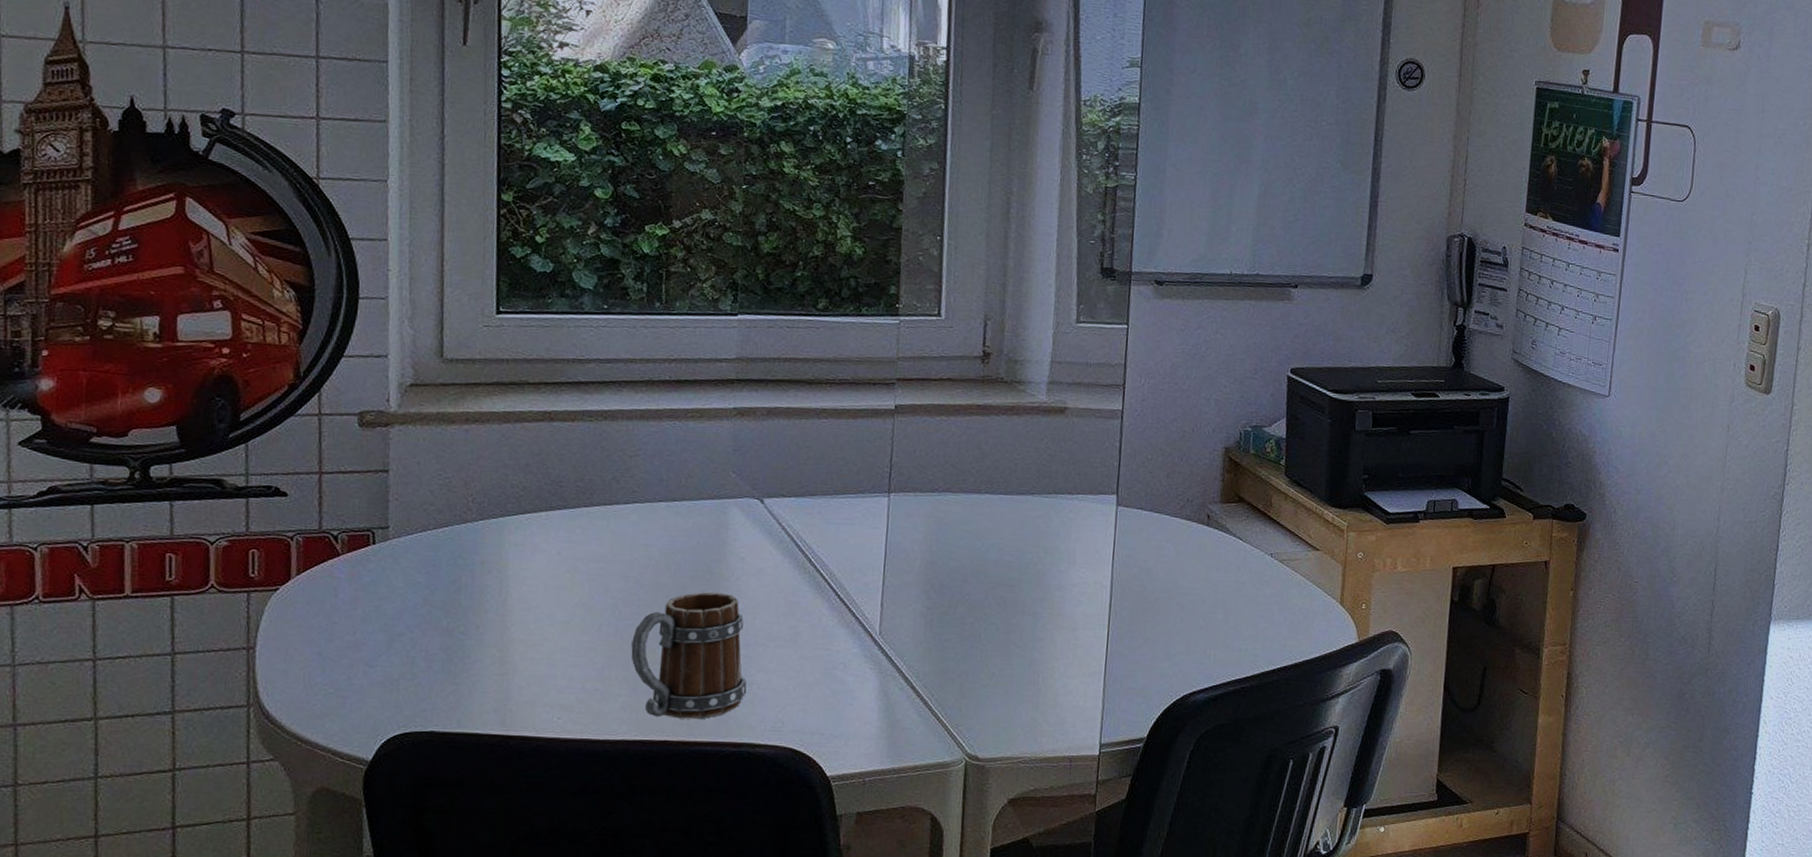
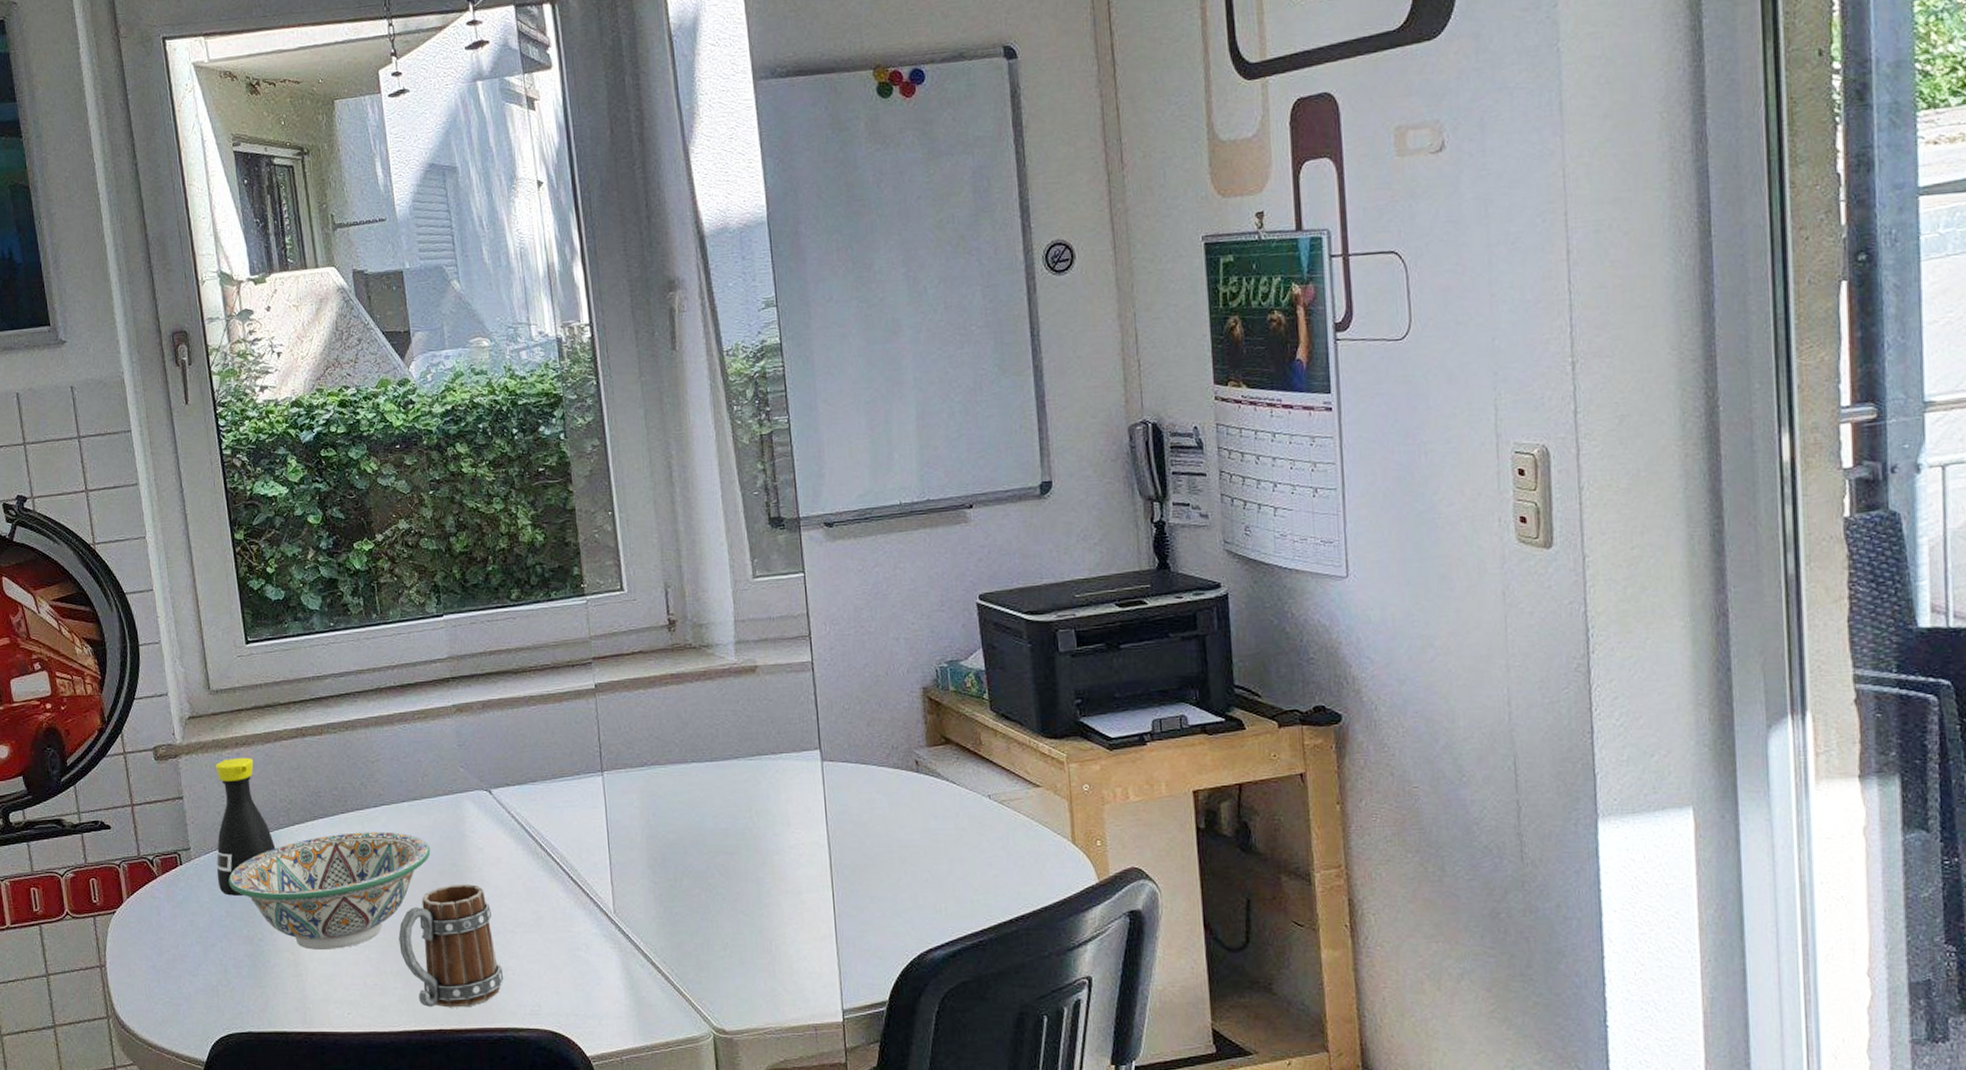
bottle: none [418,434,498,584] -> present [215,757,276,896]
decorative bowl: none [432,528,684,650] -> present [228,831,431,951]

